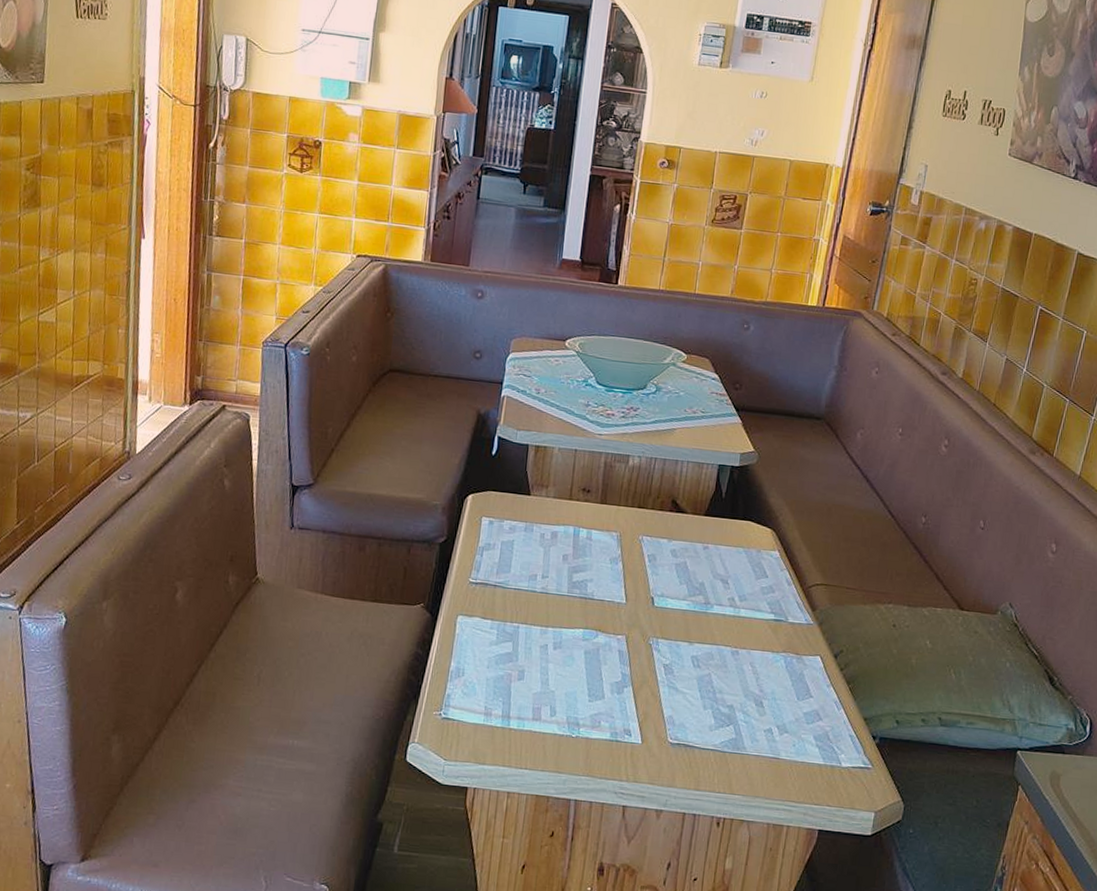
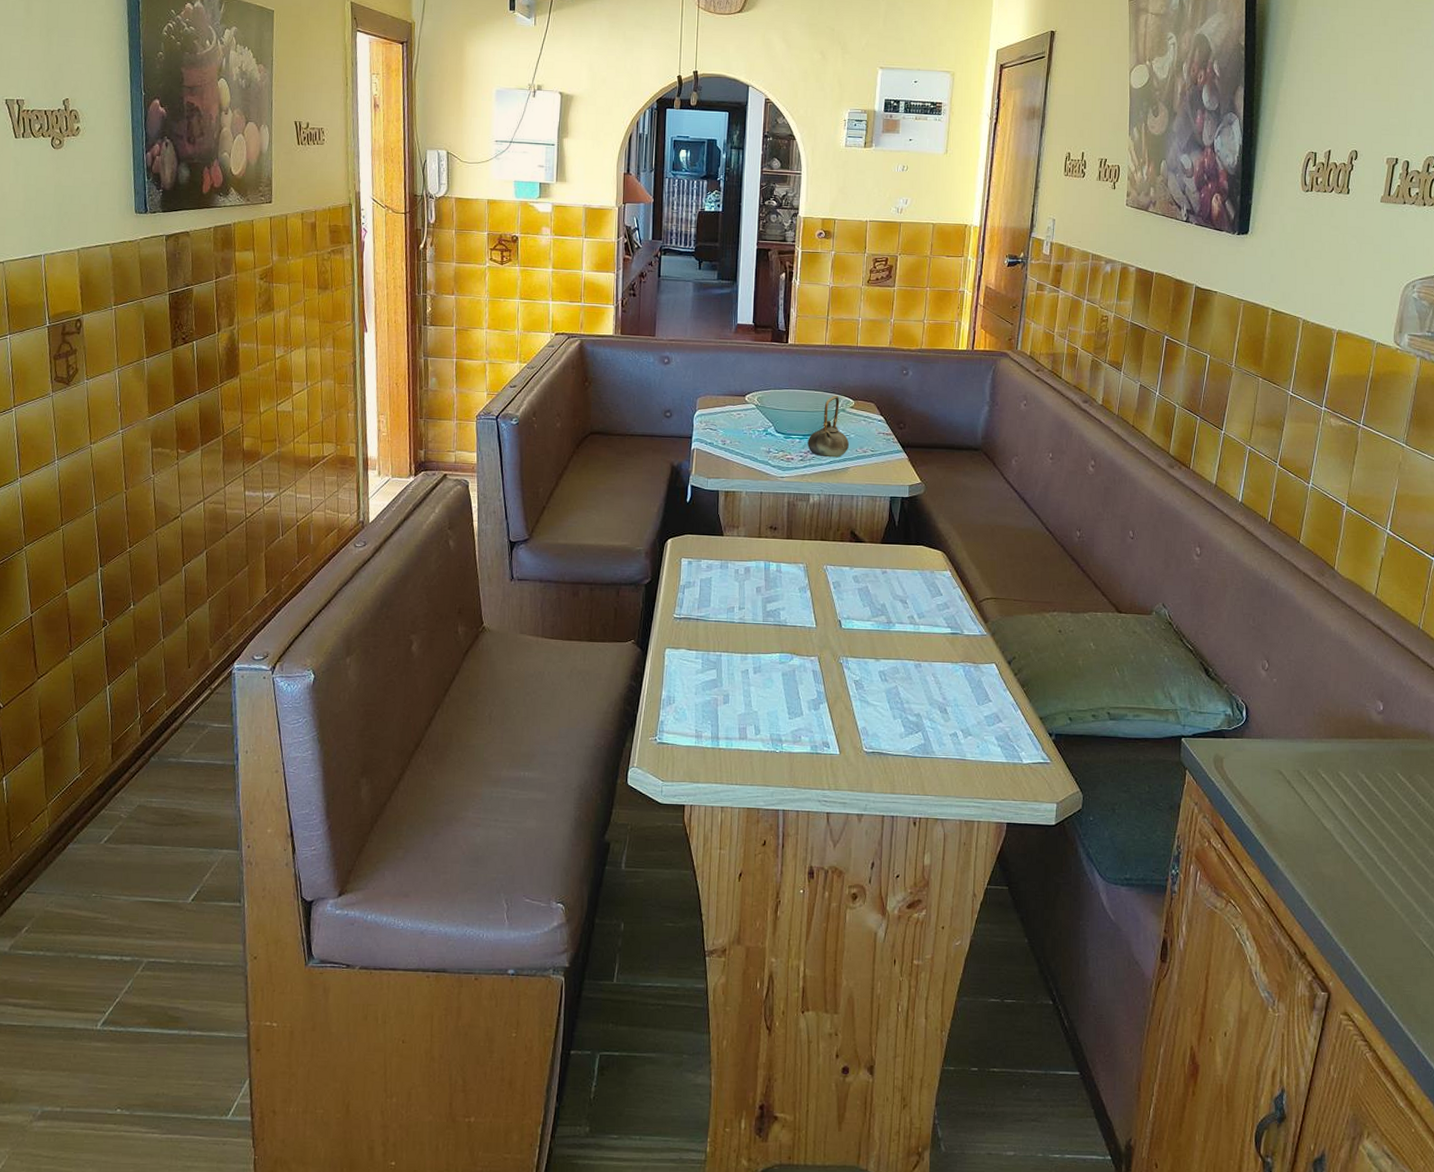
teapot: none [631,346,678,417] -> present [807,395,849,458]

